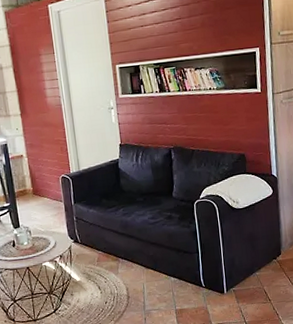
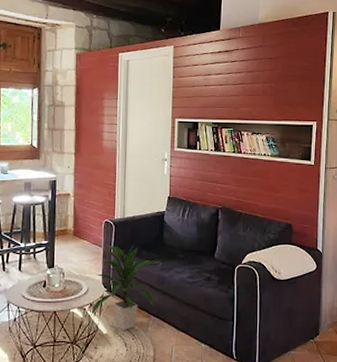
indoor plant: none [61,194,123,276] -> present [91,244,162,331]

